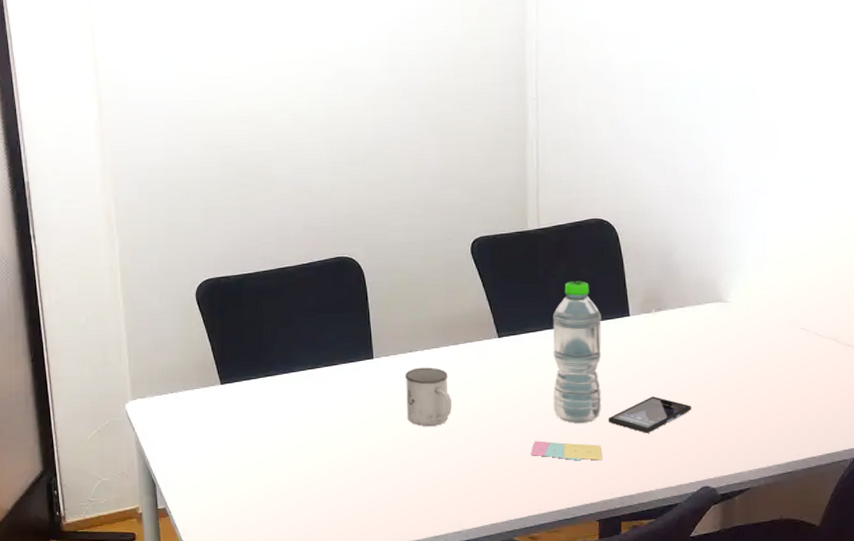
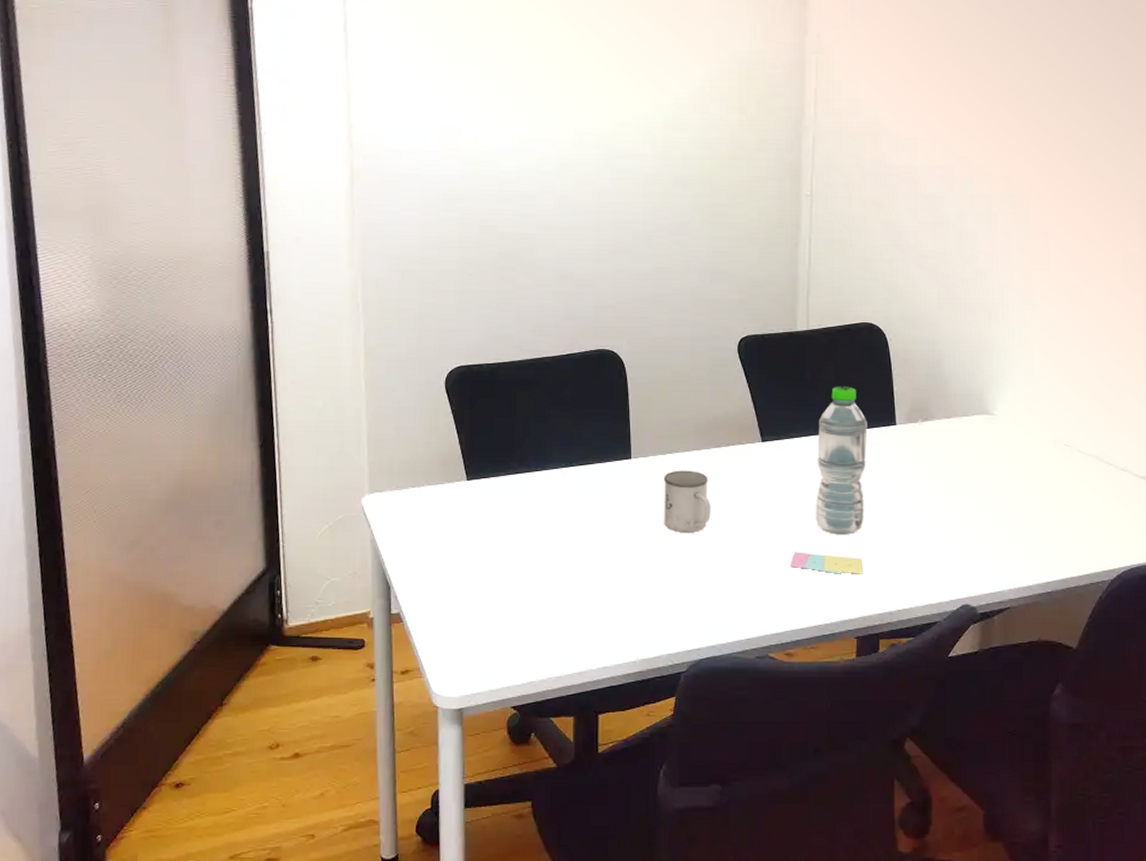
smartphone: present [608,396,691,433] -> none [870,509,954,547]

